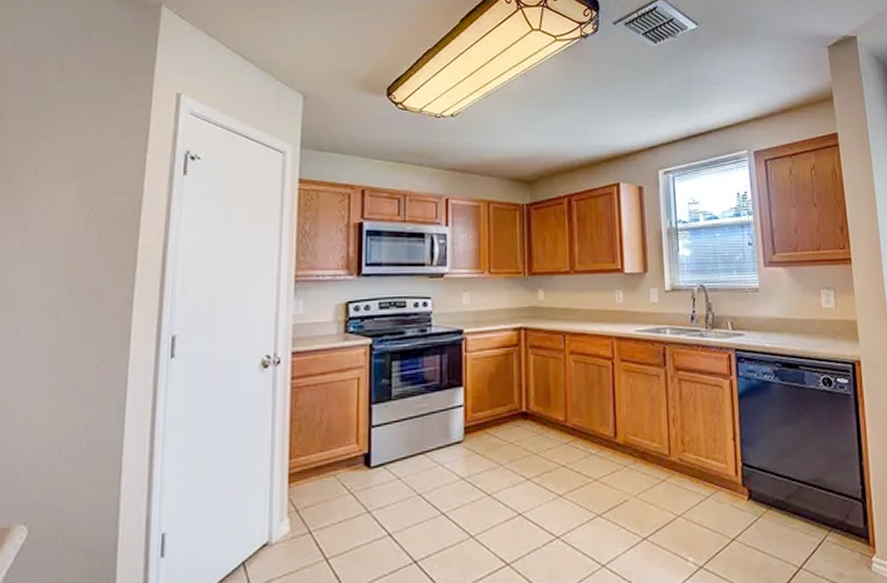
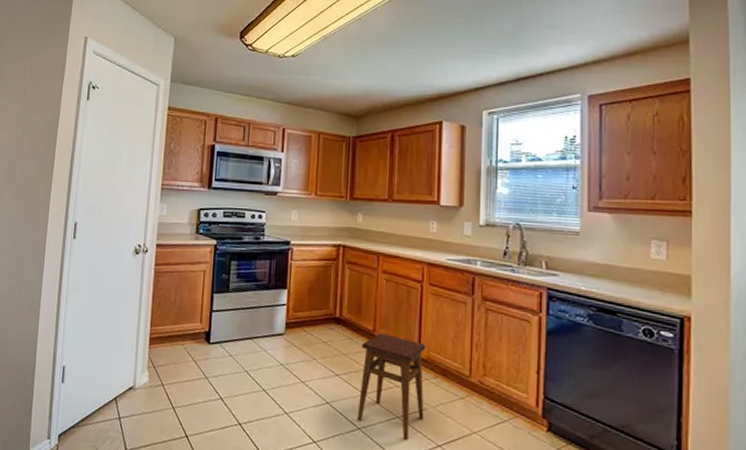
stool: none [553,422,626,539] -> present [357,332,426,440]

